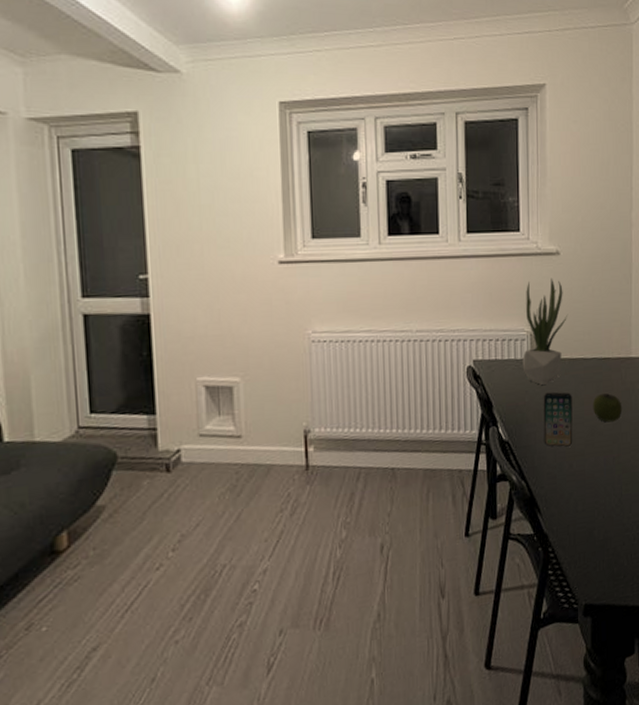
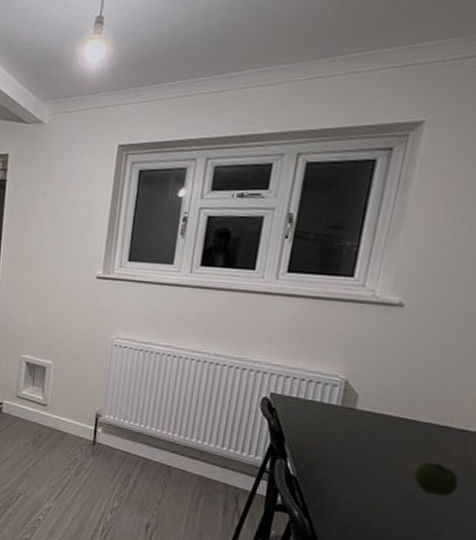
potted plant: present [522,278,568,385] -> none [328,329,402,435]
smartphone: present [543,391,573,447] -> none [340,443,388,504]

